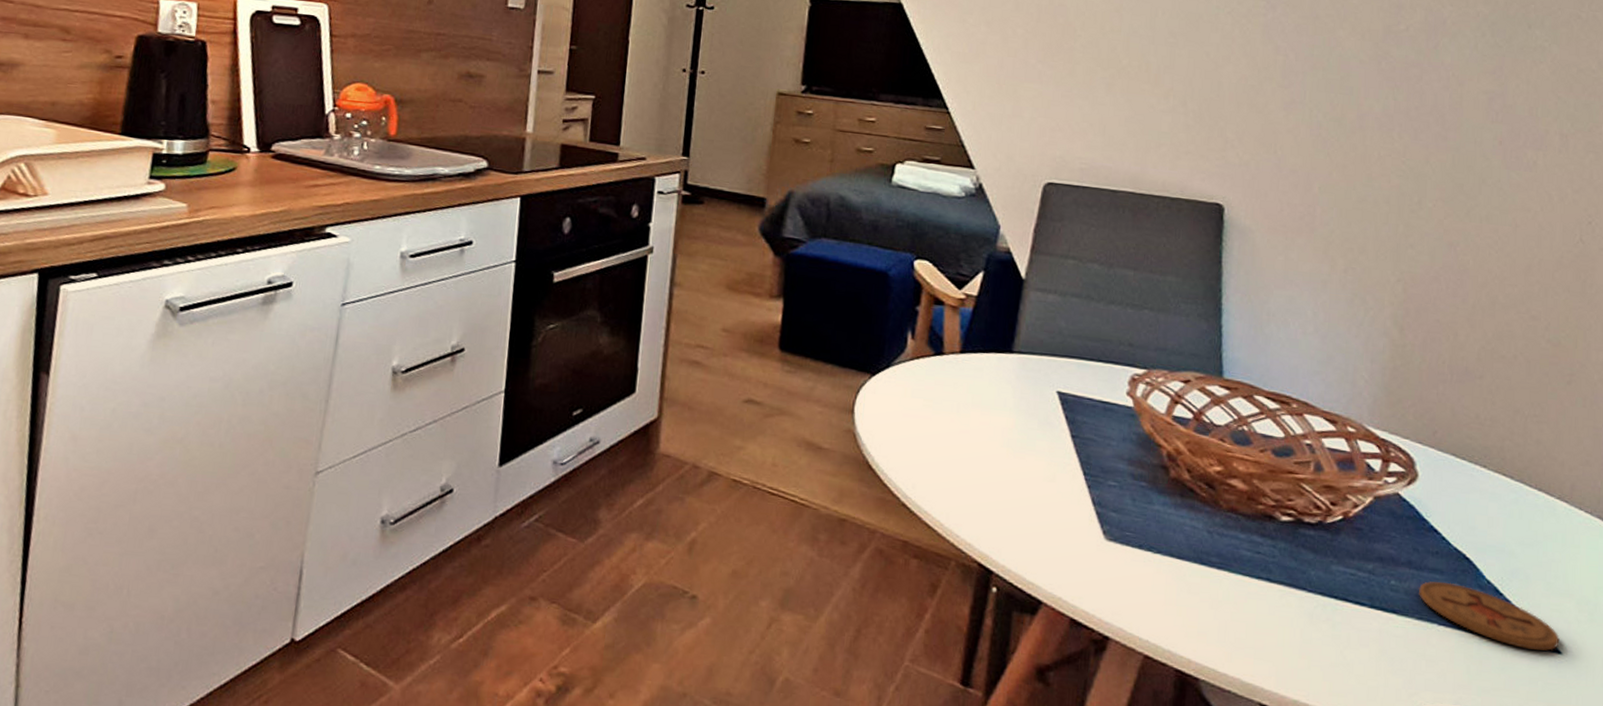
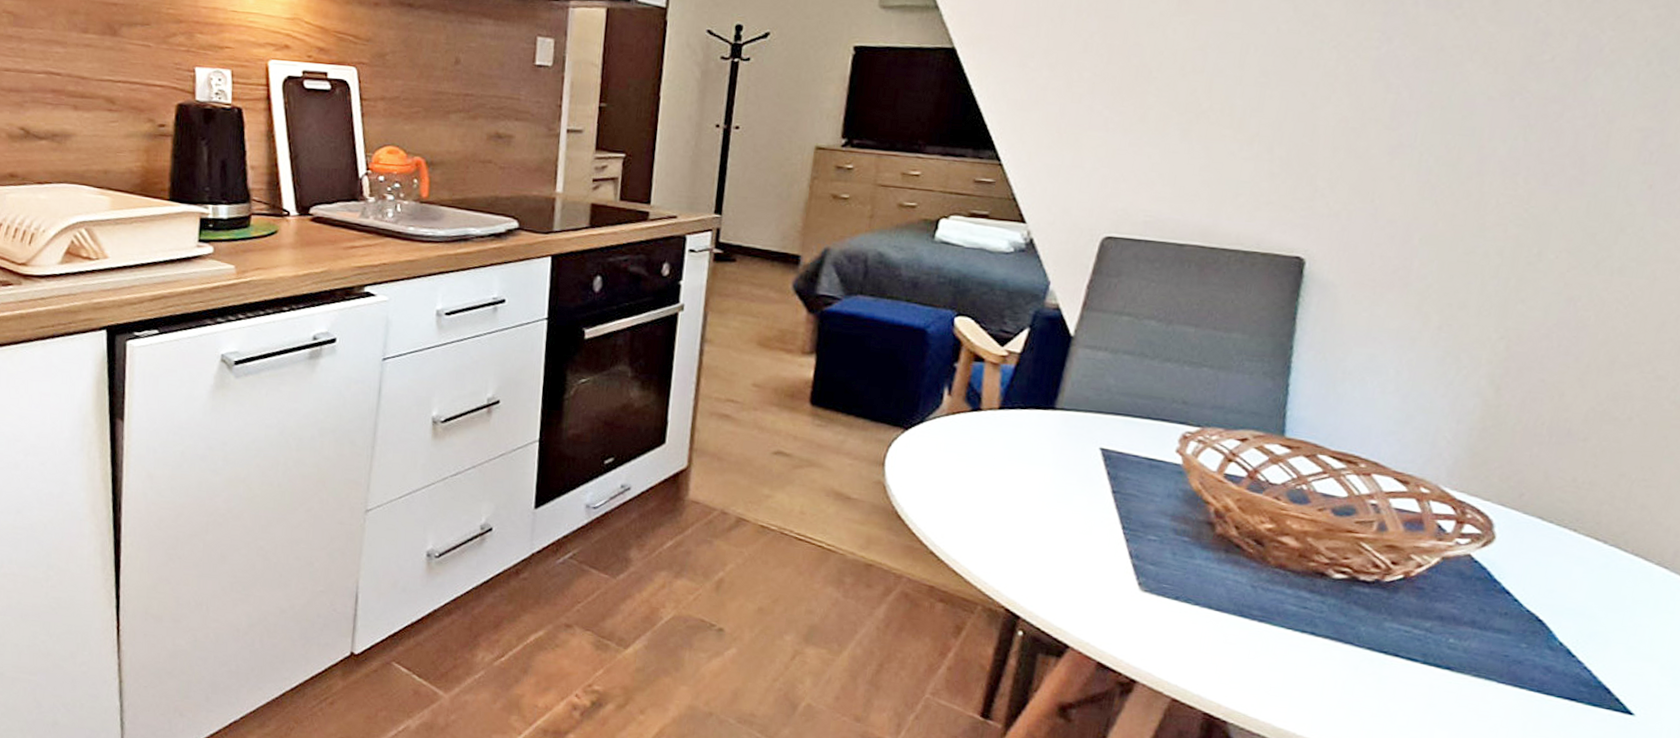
coaster: present [1418,581,1560,651] -> none [1479,641,1635,712]

